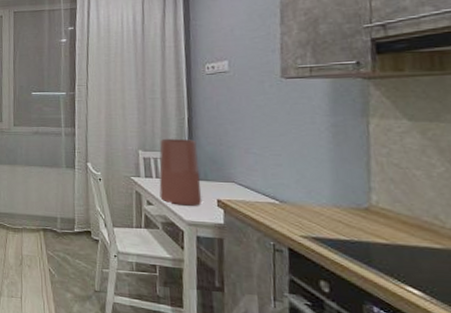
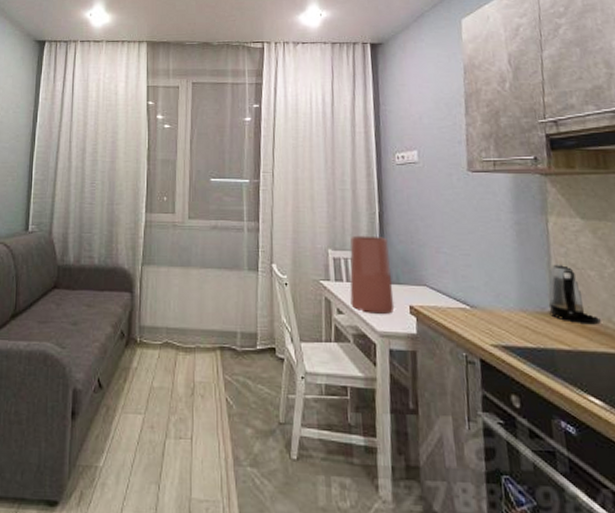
kettle: none [365,163,425,221] -> present [548,264,601,325]

